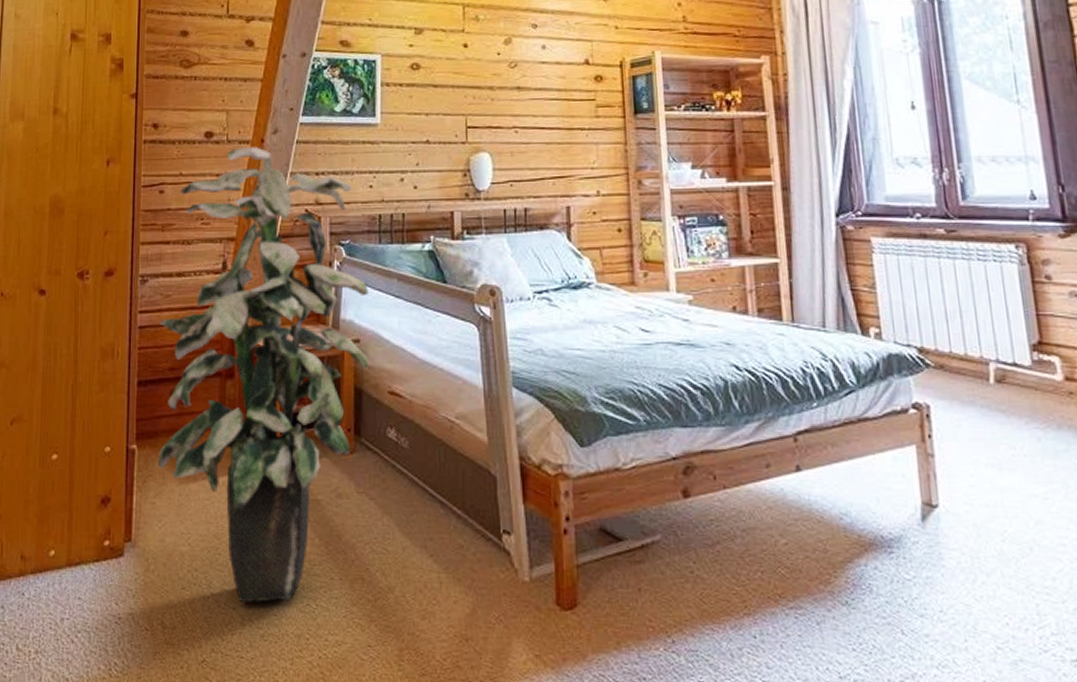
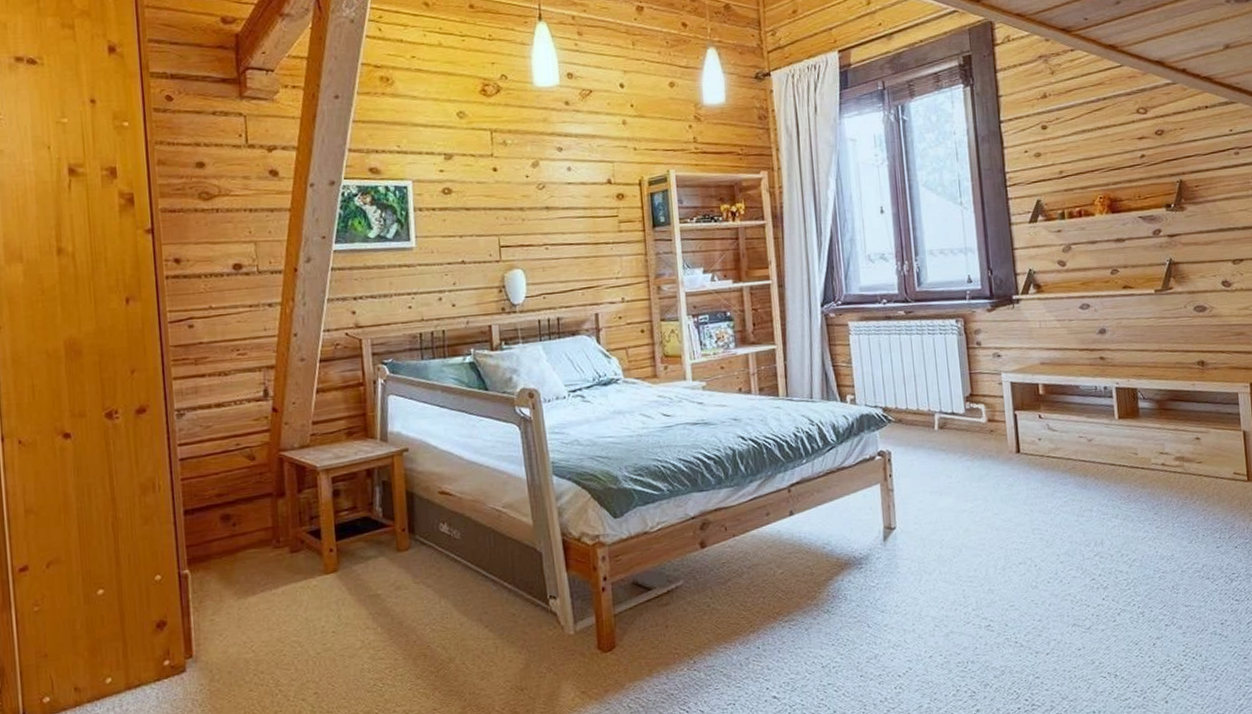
indoor plant: present [157,147,369,602] -> none [201,276,419,693]

